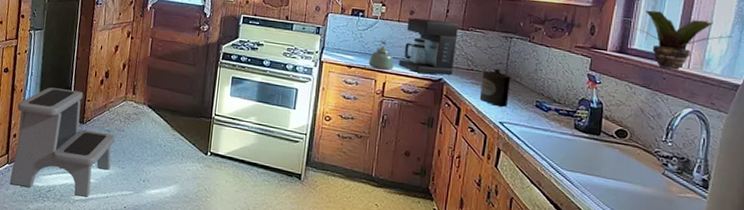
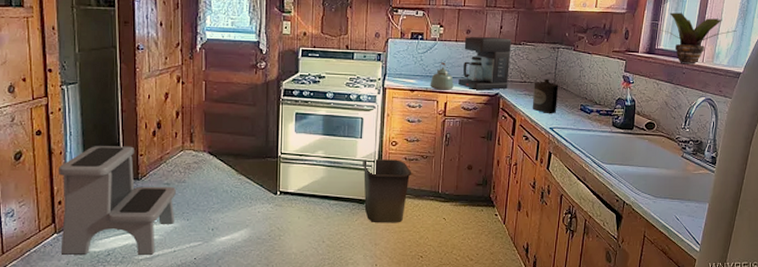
waste bin: none [292,131,345,203] -> present [362,158,412,223]

